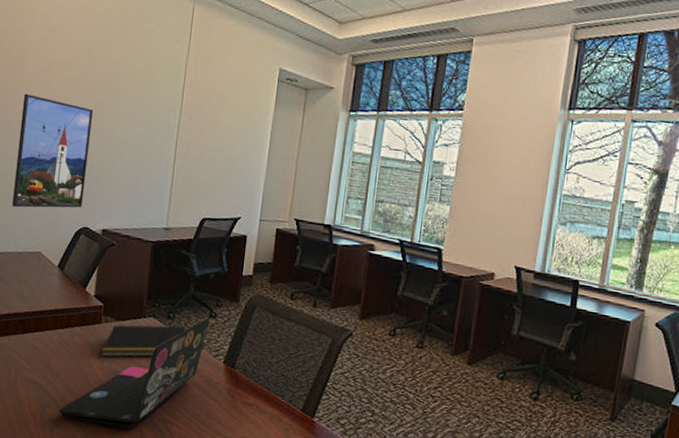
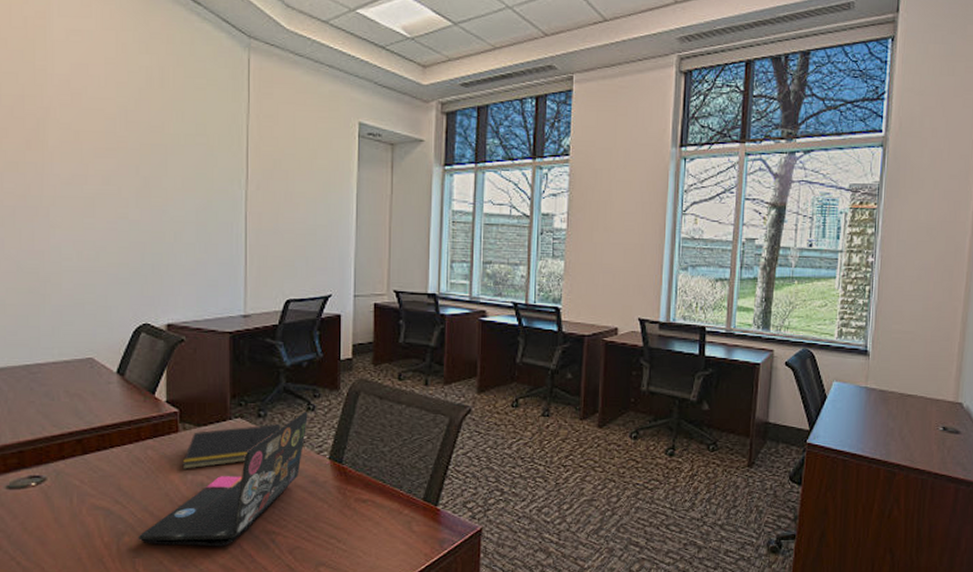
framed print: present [12,93,93,208] -> none [48,172,139,309]

